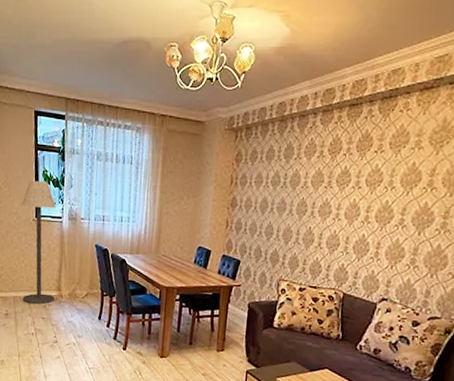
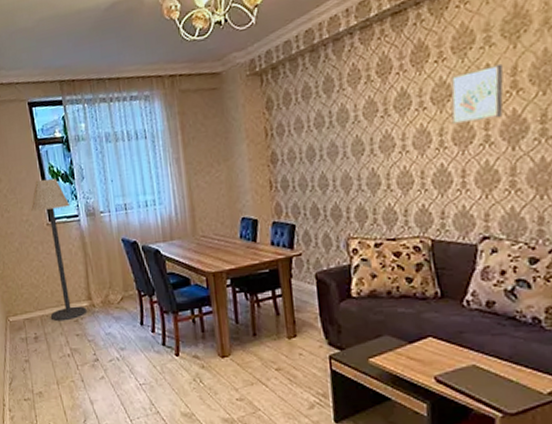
wall art: none [378,164,426,208] -> present [450,63,504,125]

